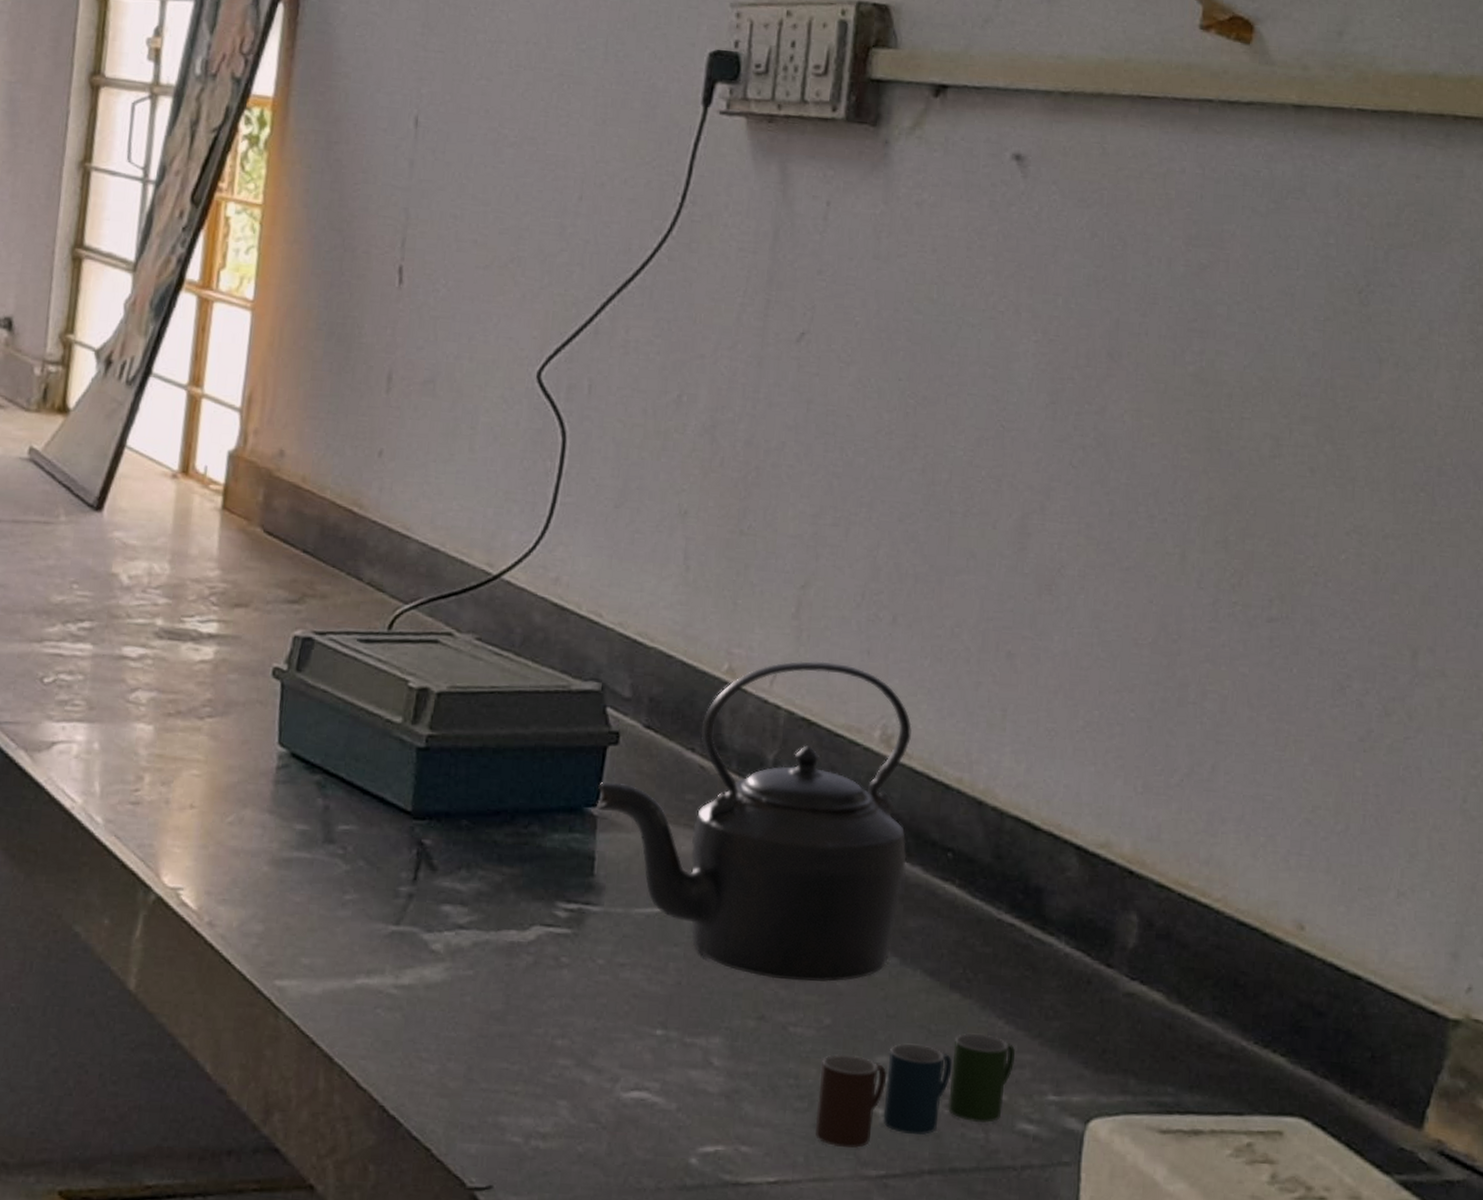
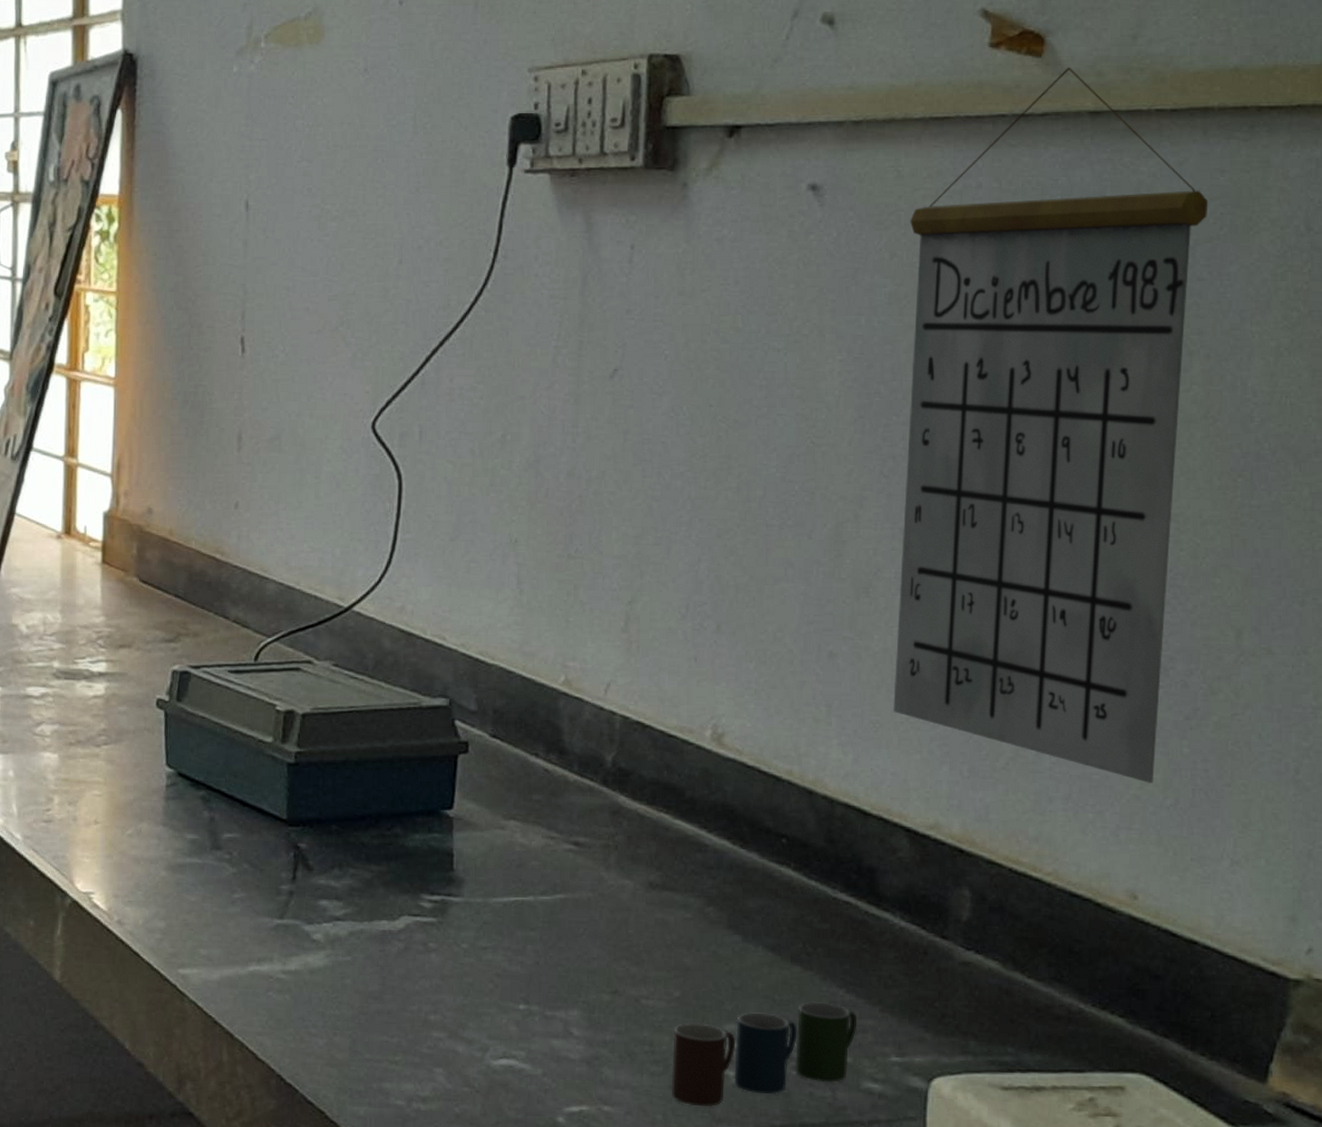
kettle: present [597,661,912,982] -> none [452,669,743,959]
calendar: none [1069,57,1404,807] -> present [893,67,1209,783]

